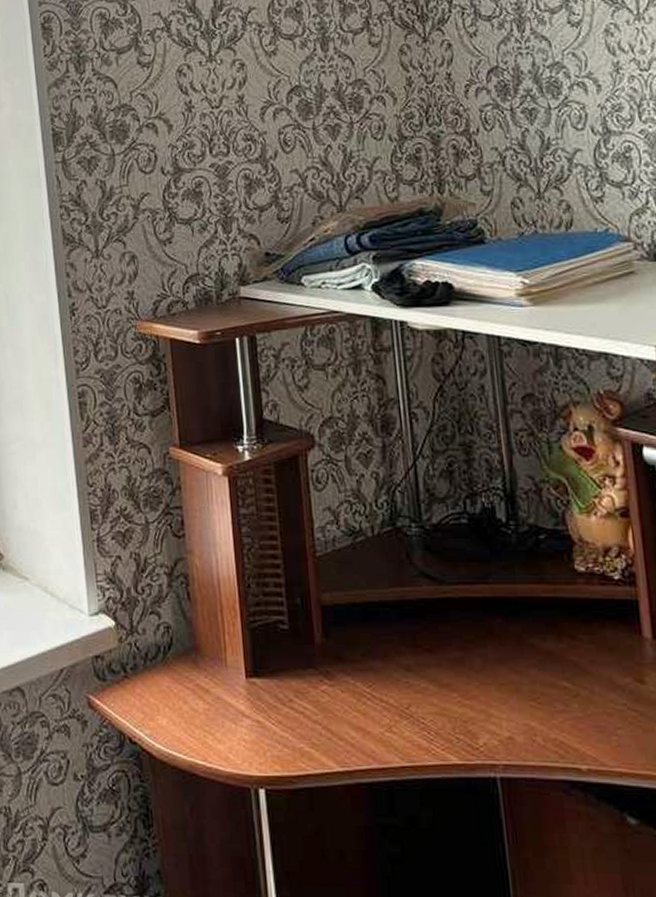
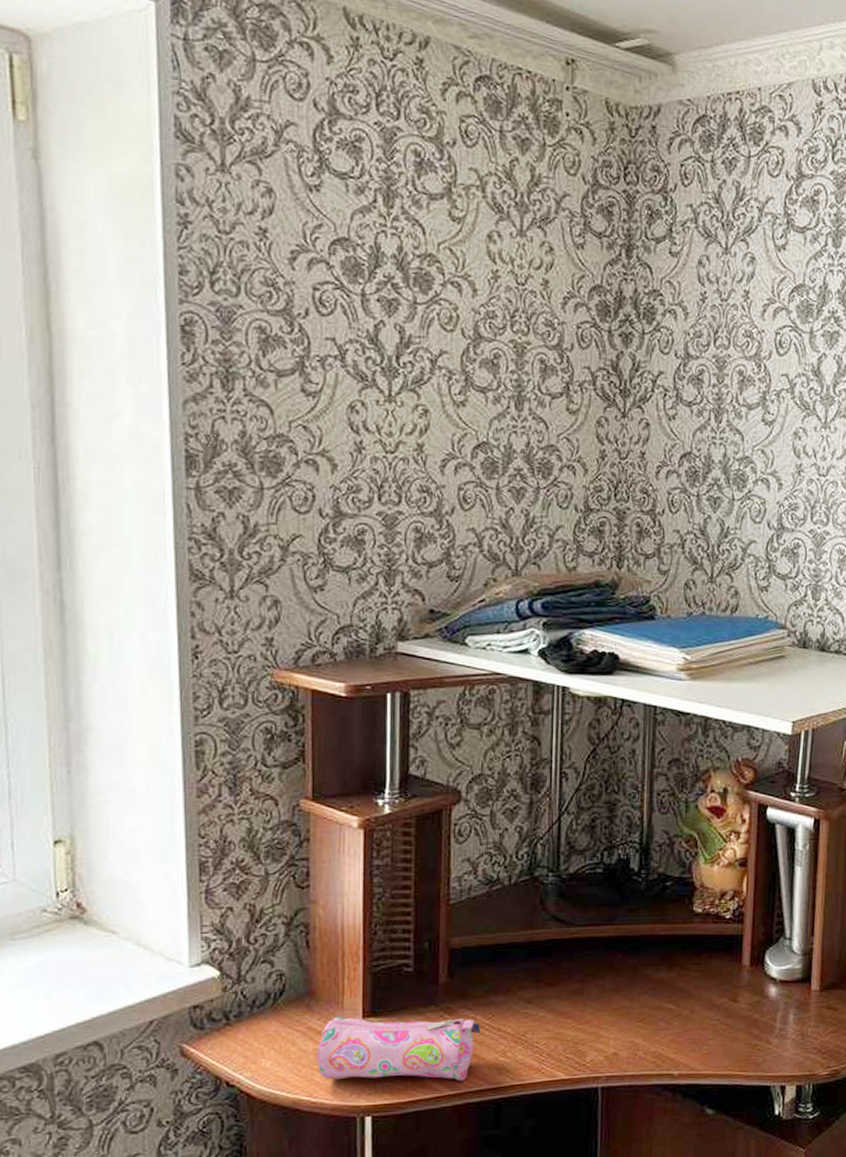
pencil case: none [207,674,363,757] -> present [317,1016,481,1081]

